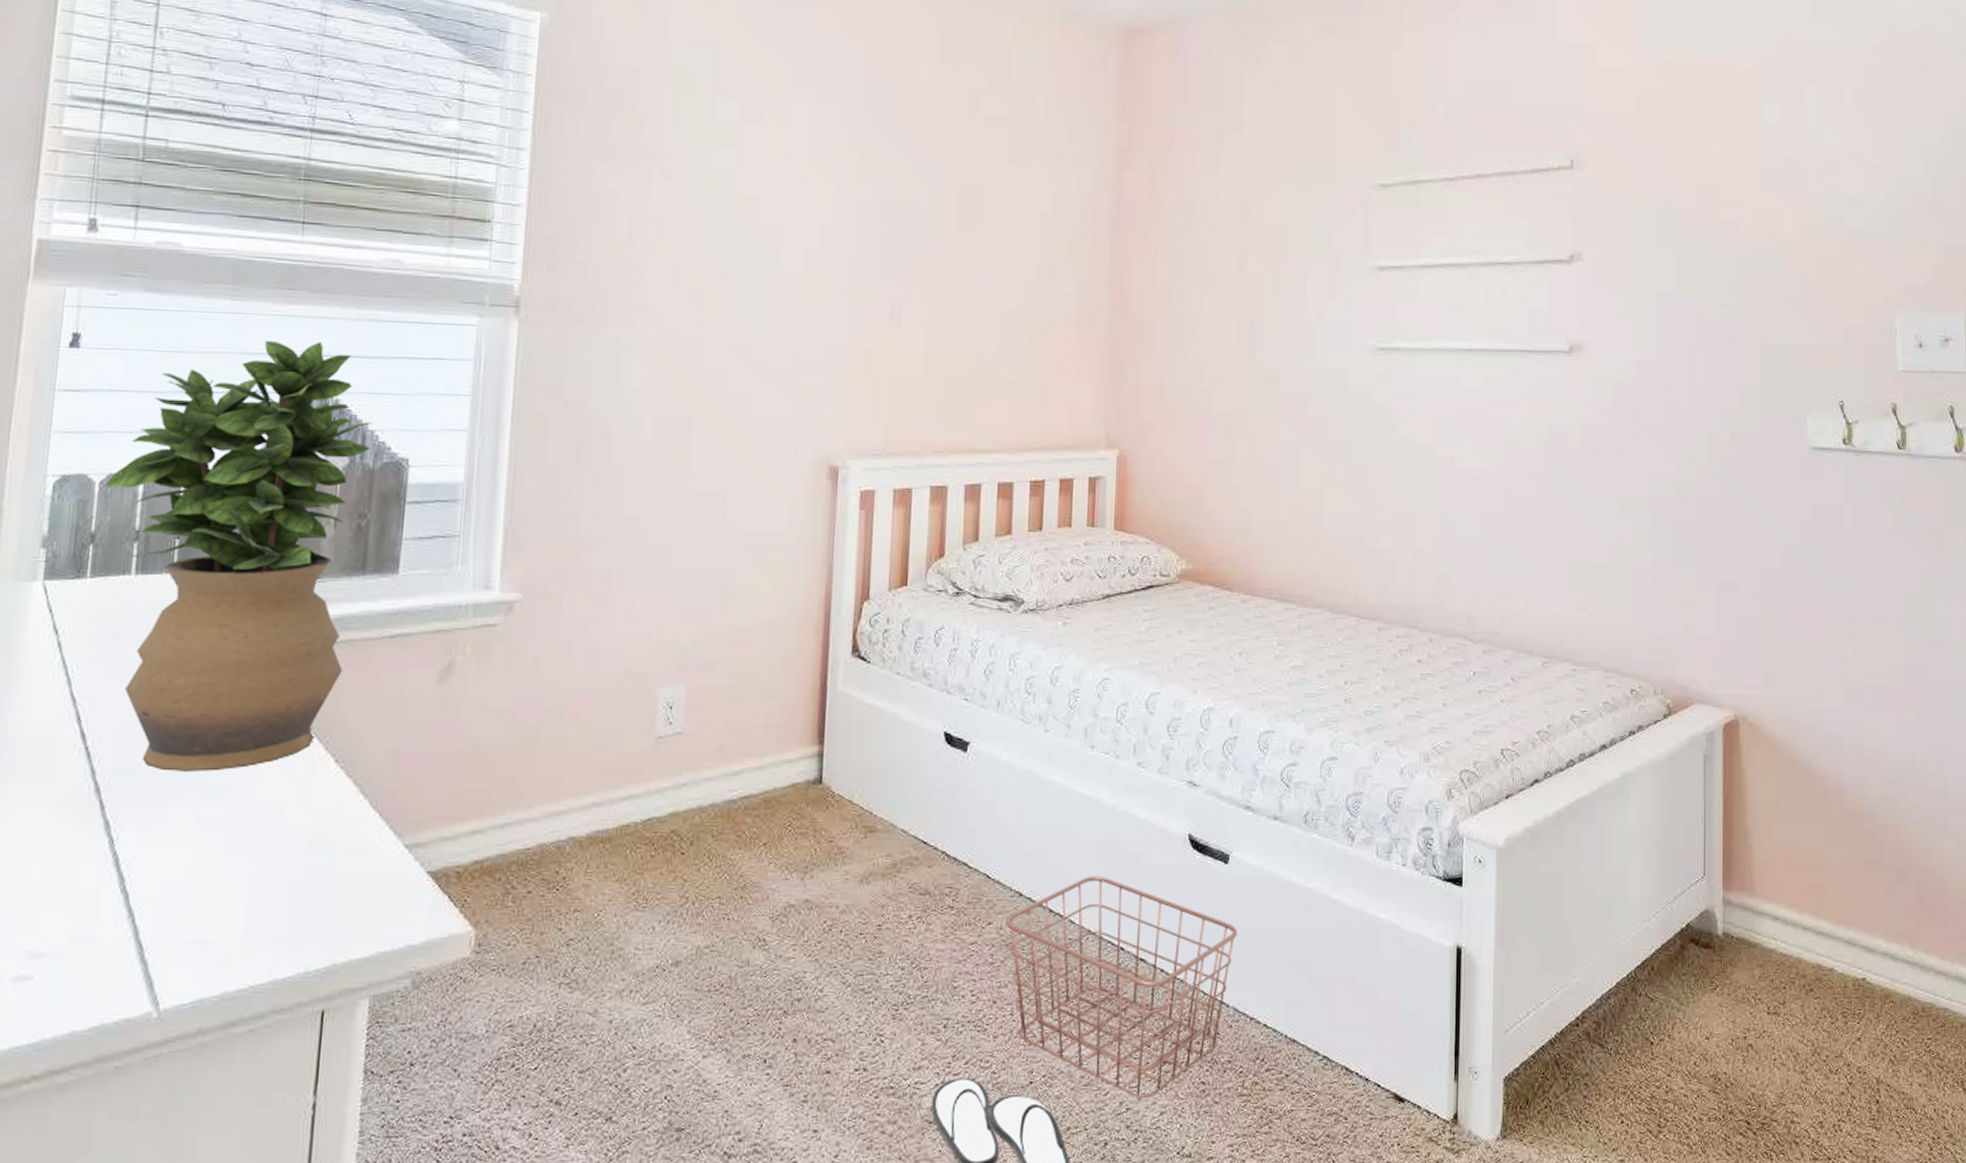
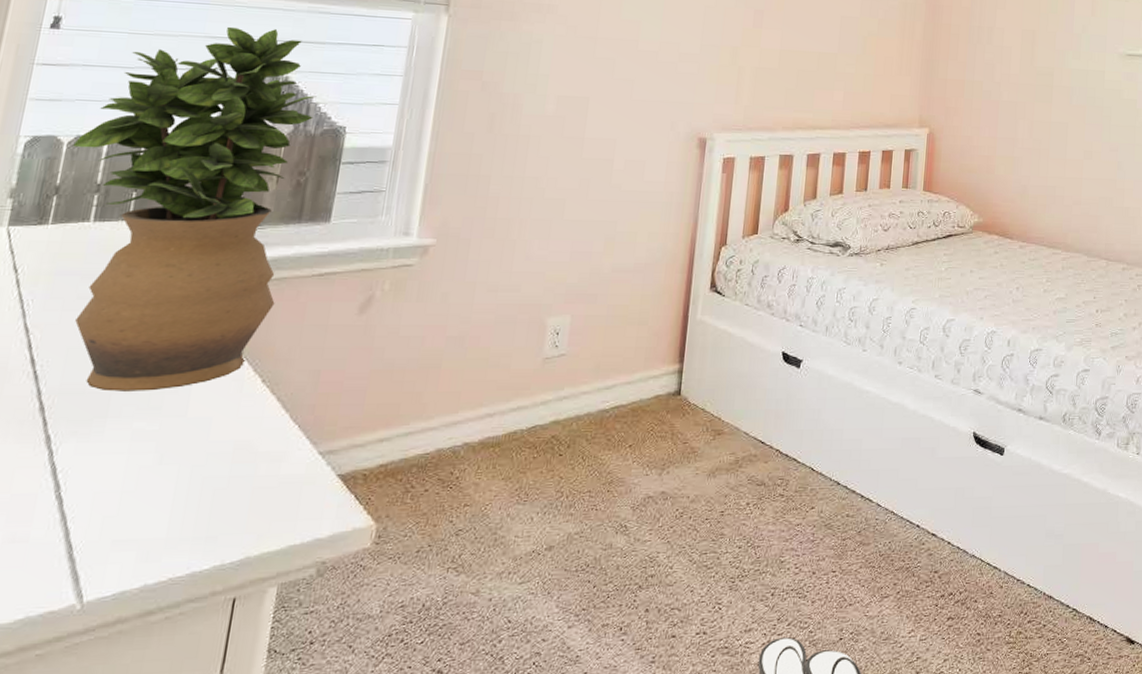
basket: present [1006,876,1237,1098] -> none [825,467,1009,649]

